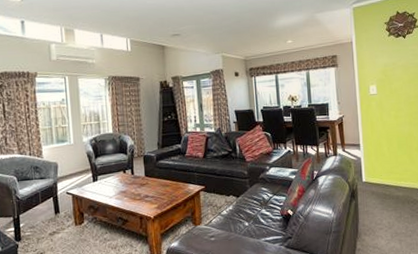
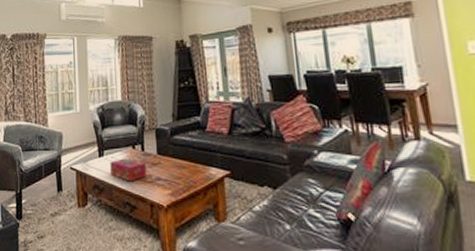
tissue box: none [104,181,137,200] -> present [110,158,147,182]

